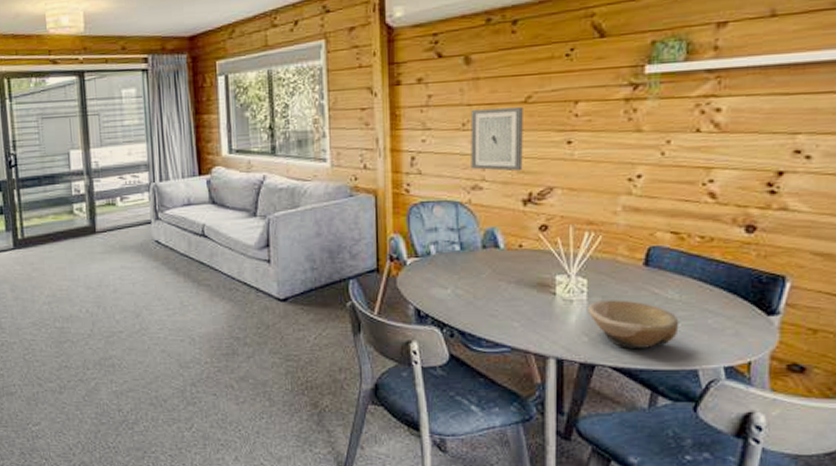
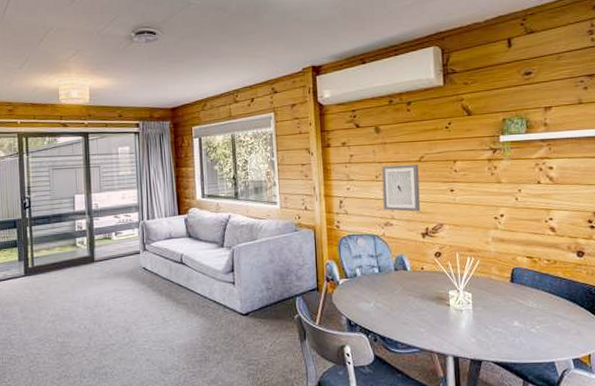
bowl: present [588,300,679,348] -> none [474,309,539,347]

